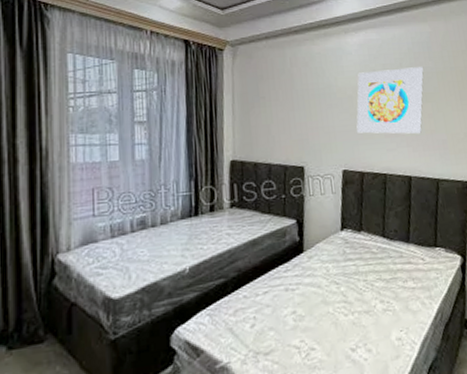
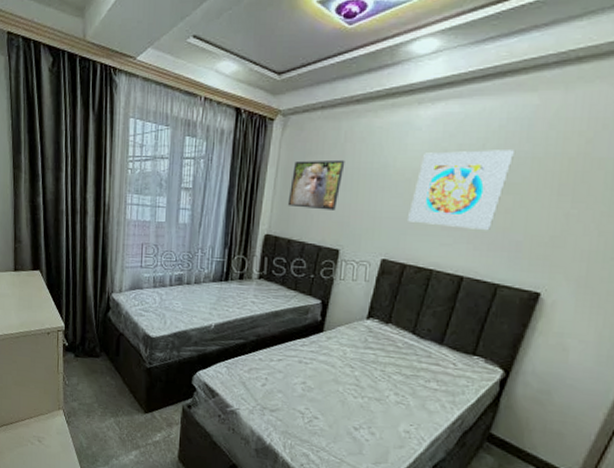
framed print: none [248,83,295,131] -> present [287,159,345,210]

